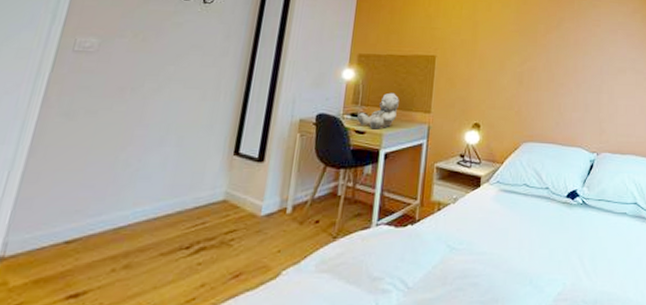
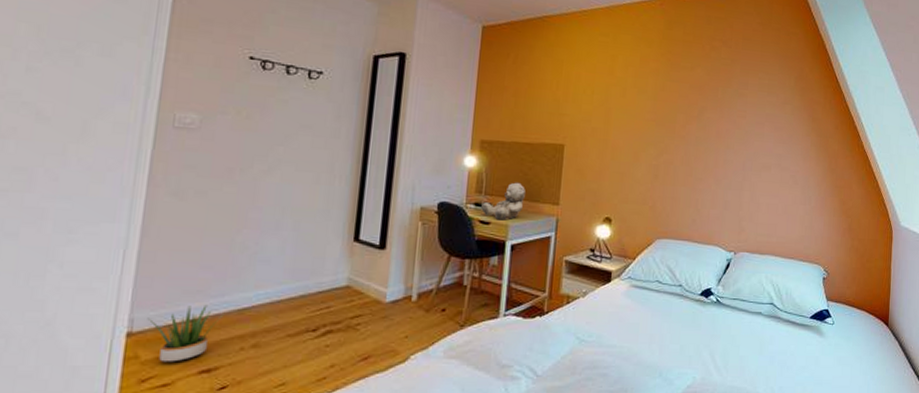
potted plant: none [21,224,102,288] -> present [147,304,226,362]

